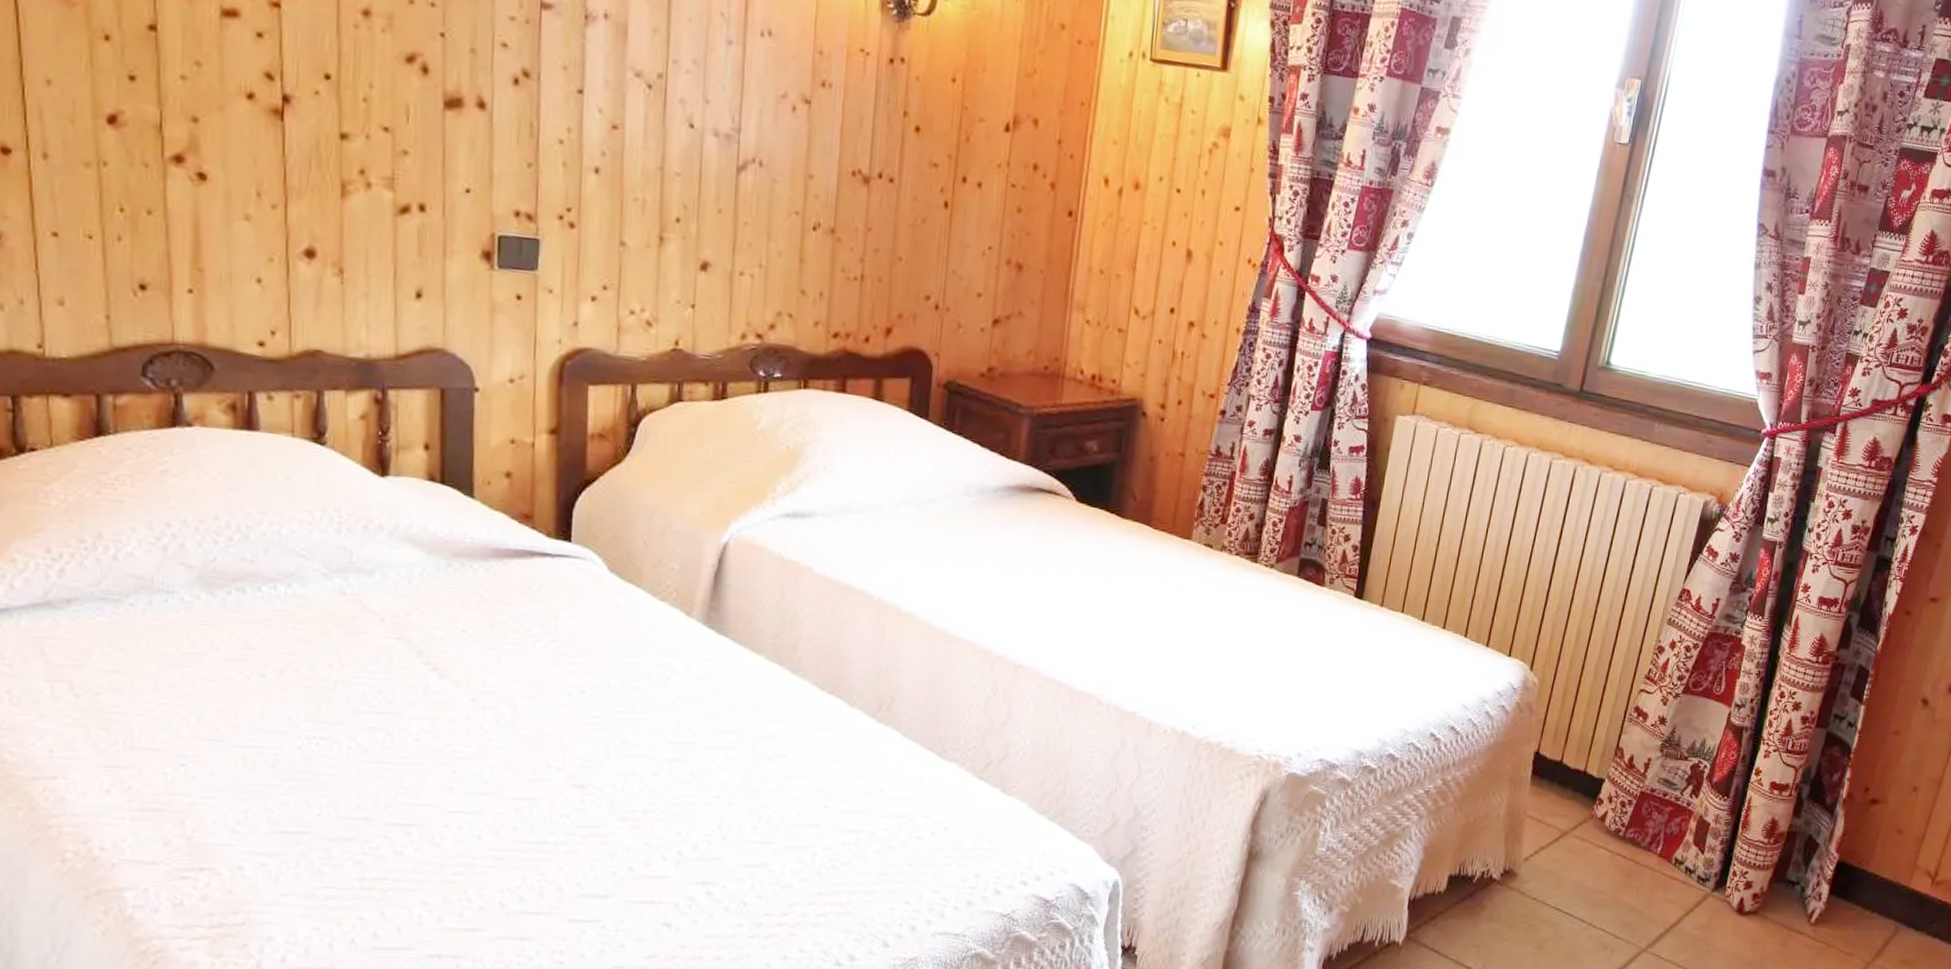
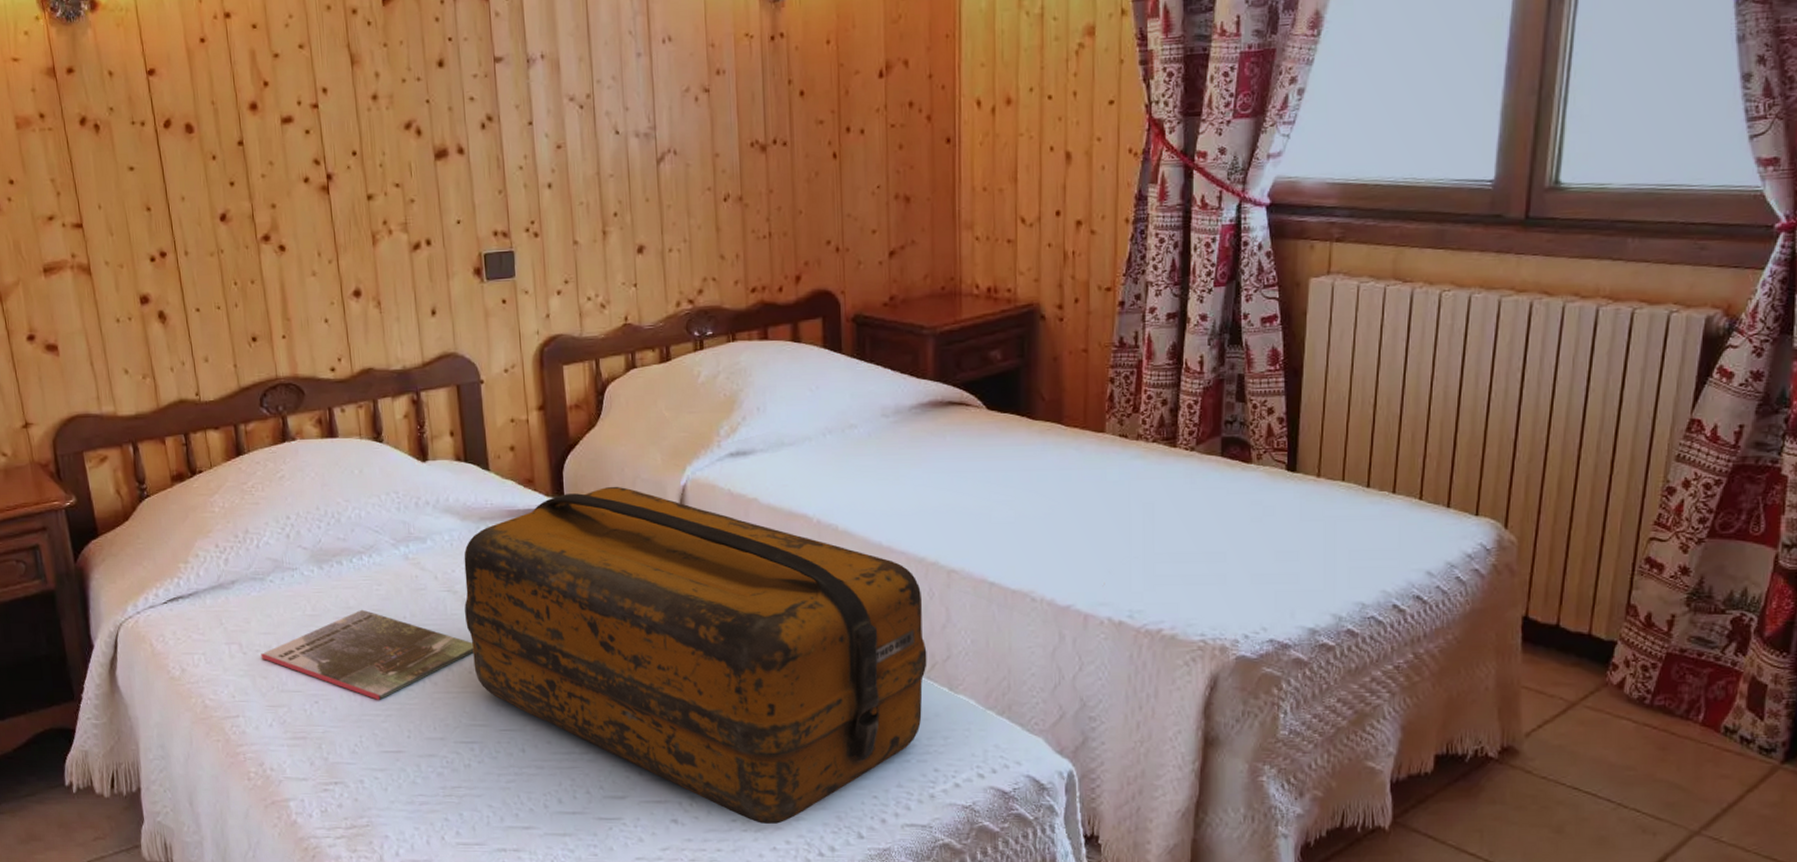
magazine: none [102,651,426,767] -> present [261,609,474,700]
suitcase: none [418,534,984,930] -> present [464,486,927,824]

